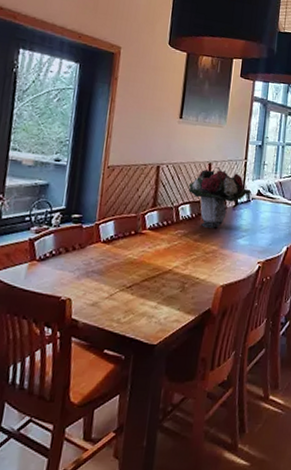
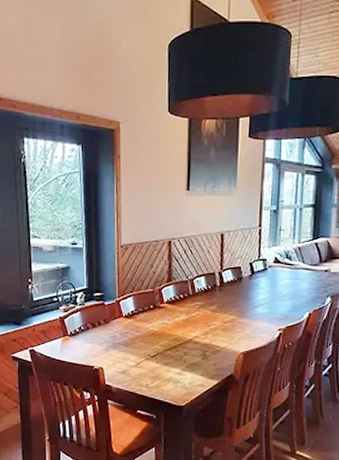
flower arrangement: present [188,167,251,228] -> none [202,237,268,298]

